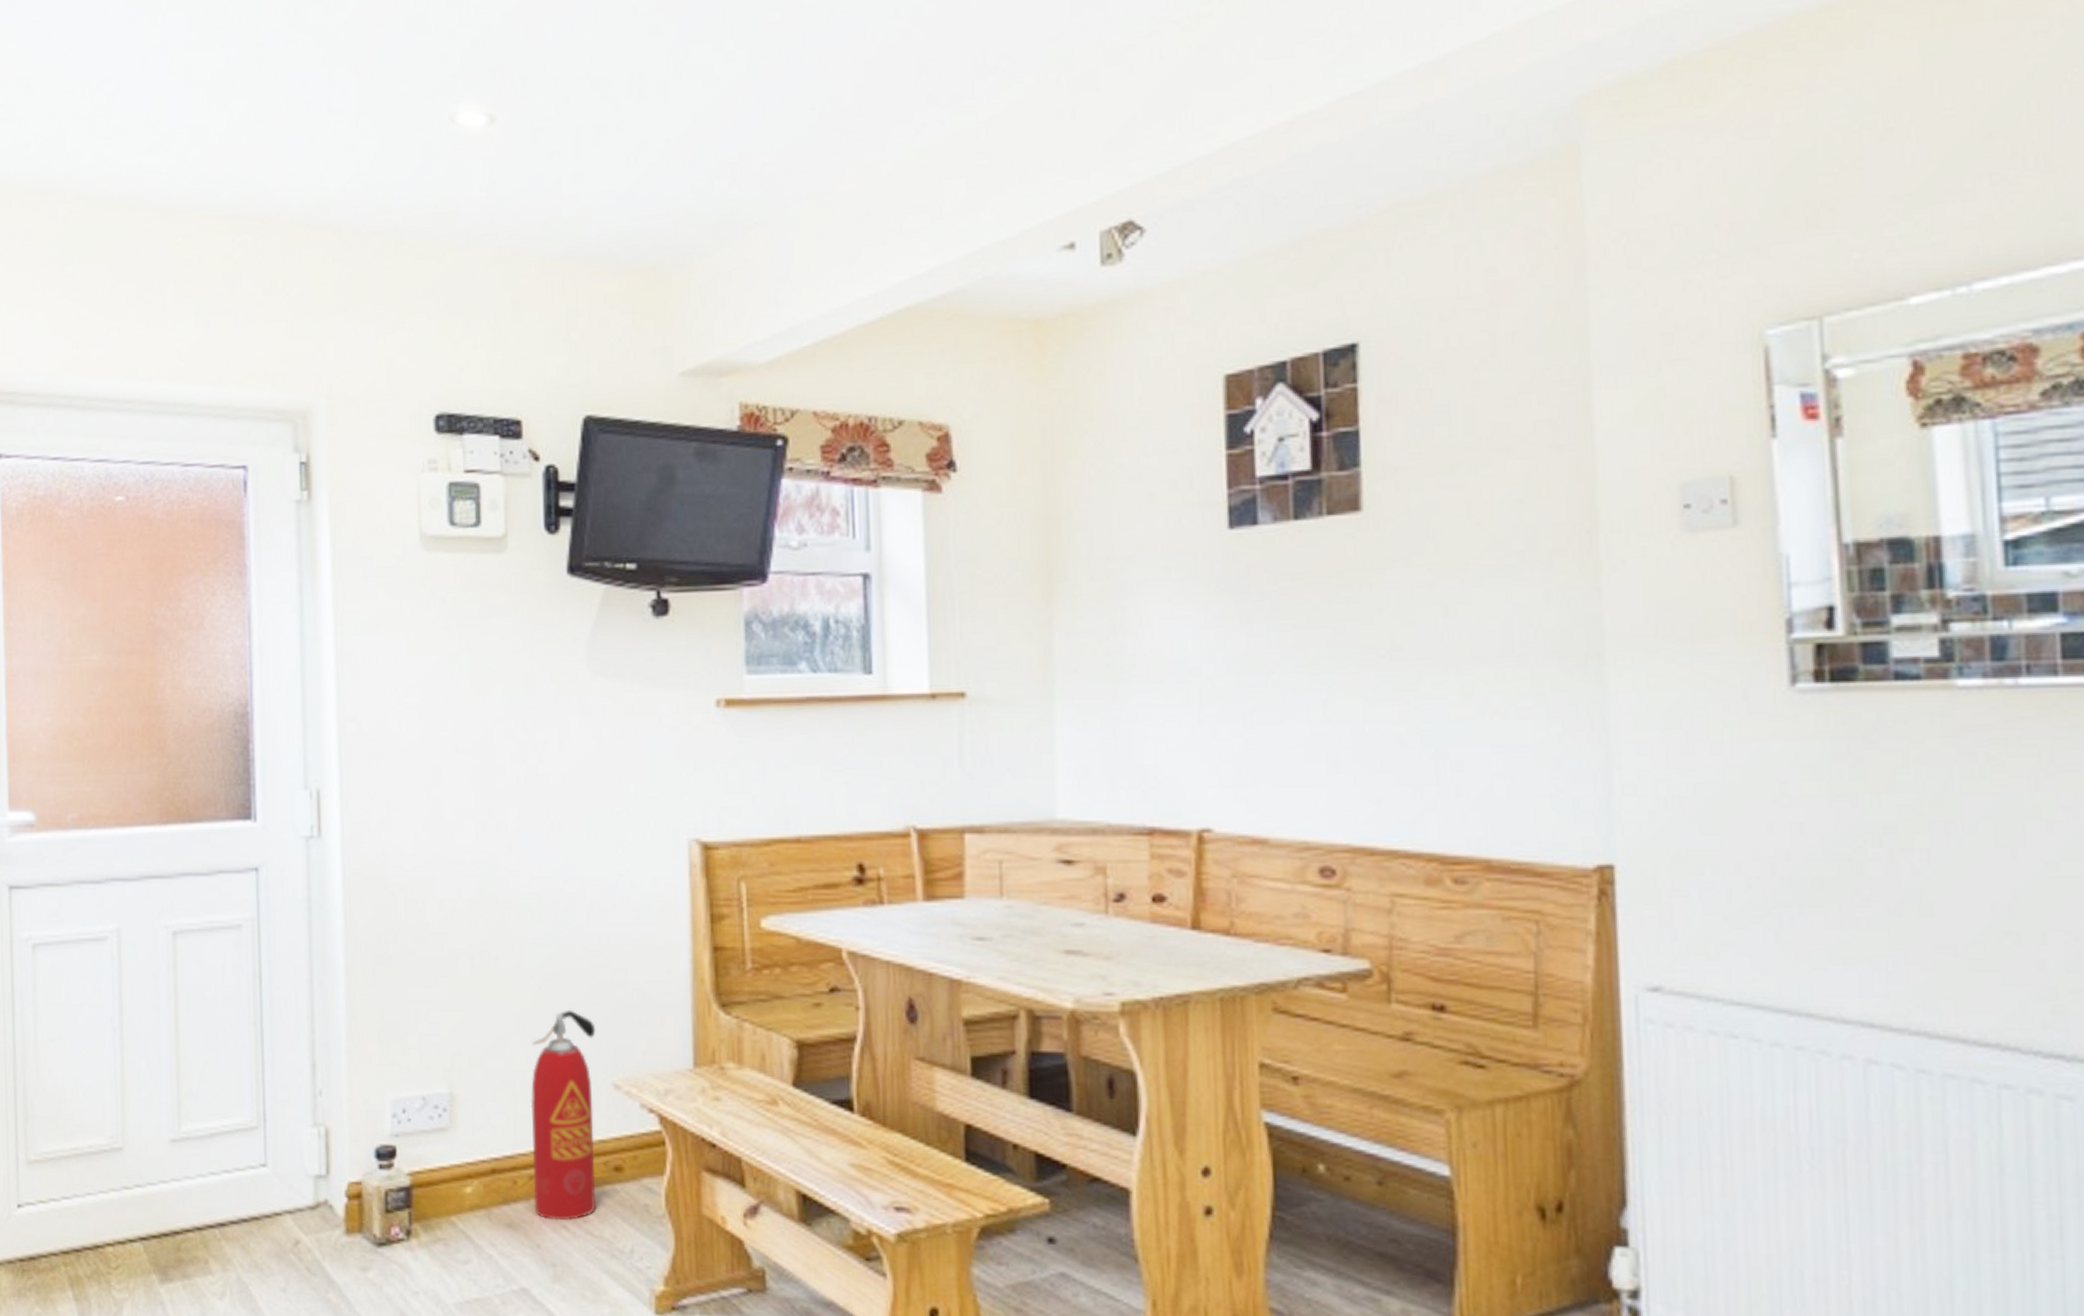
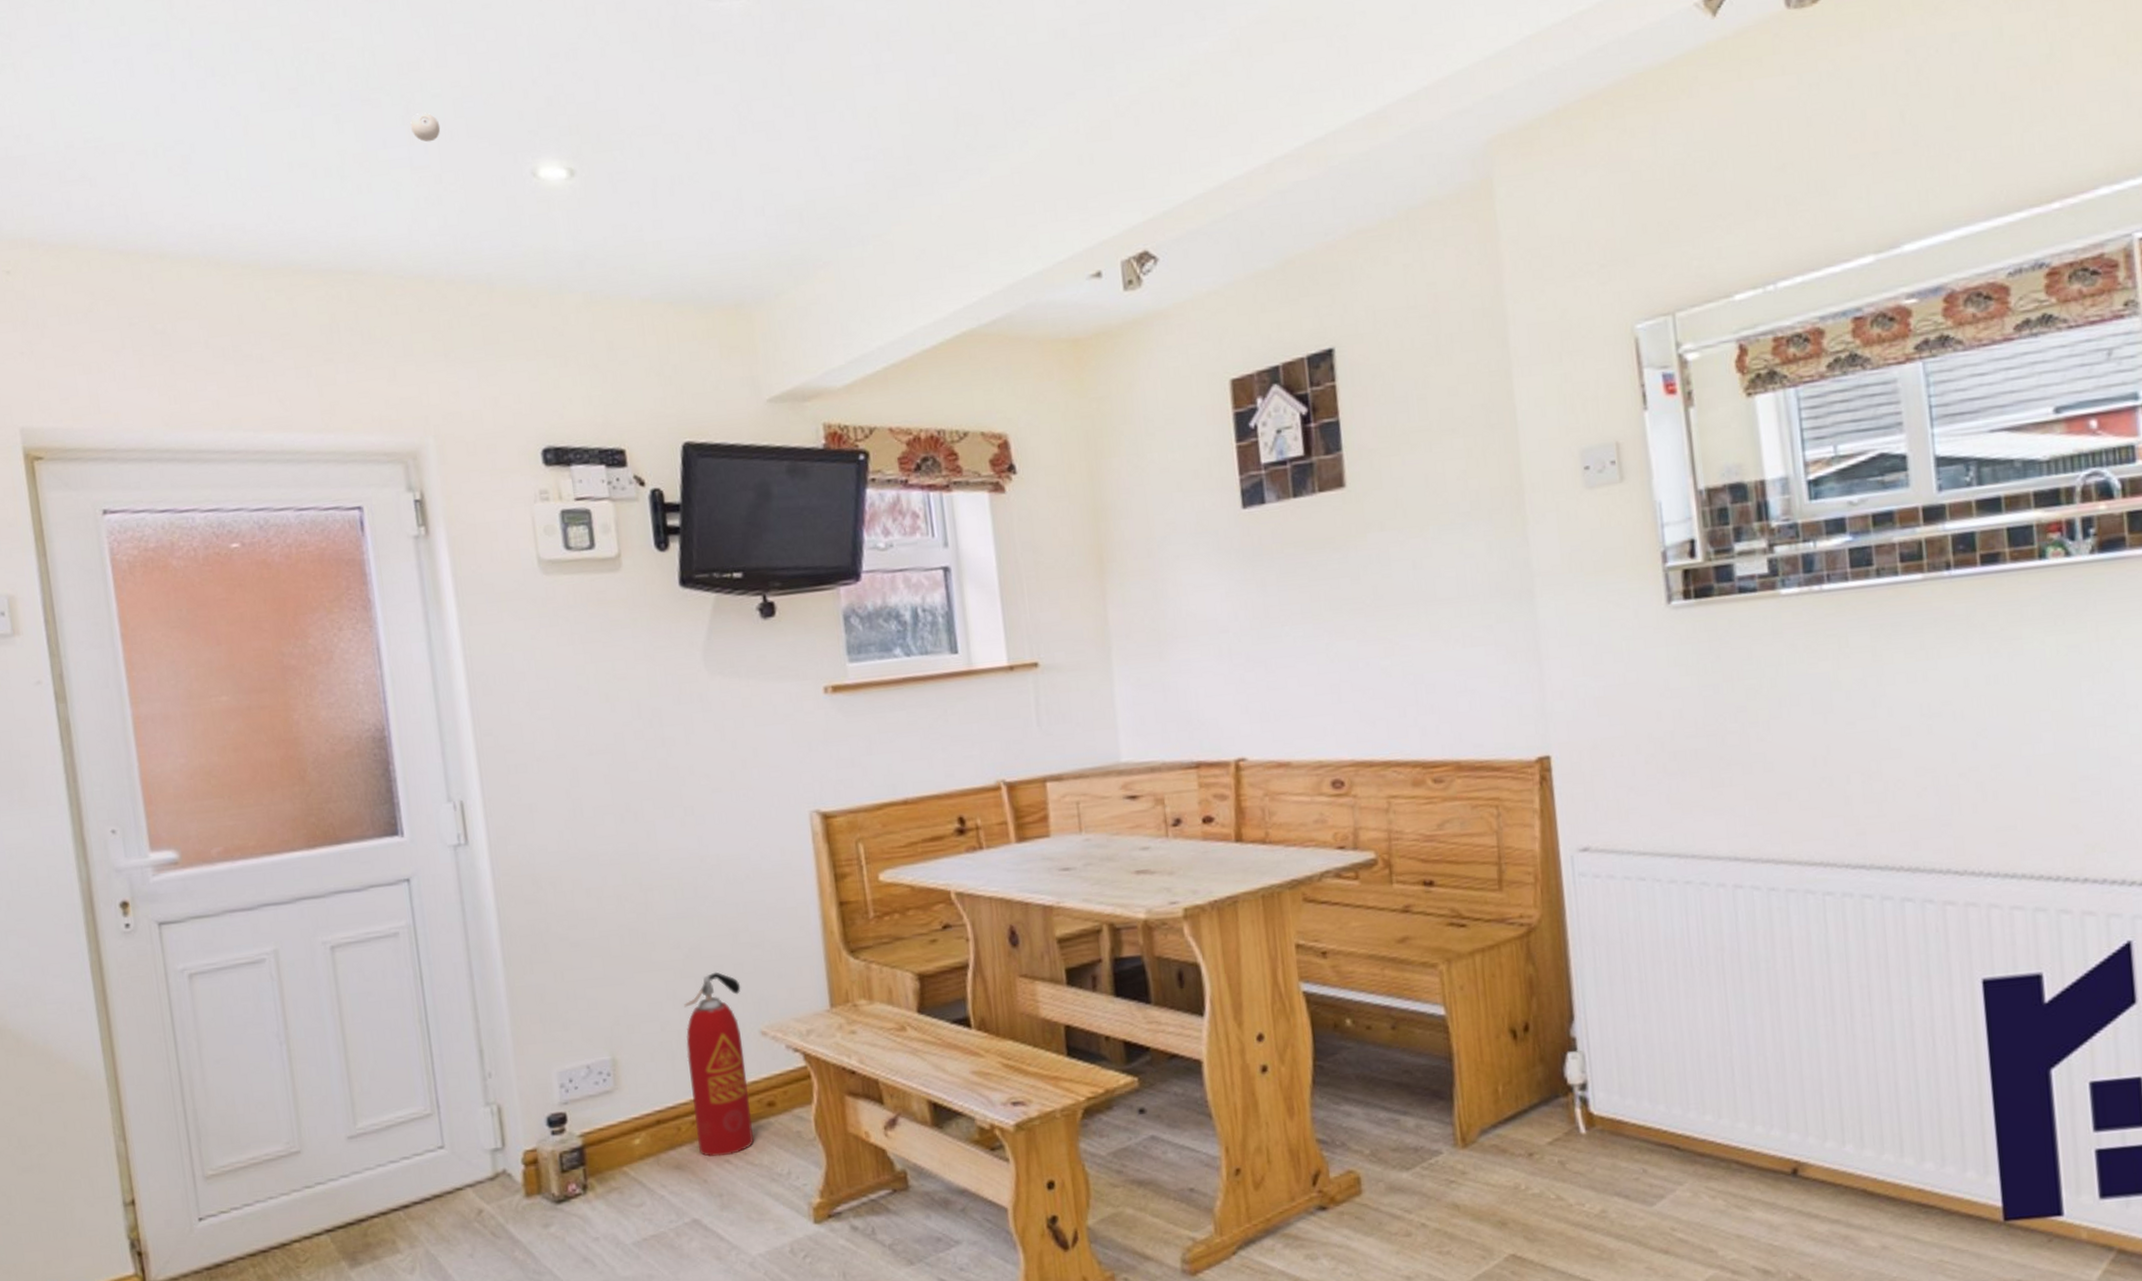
eyeball: none [332,53,362,85] -> present [410,112,441,142]

